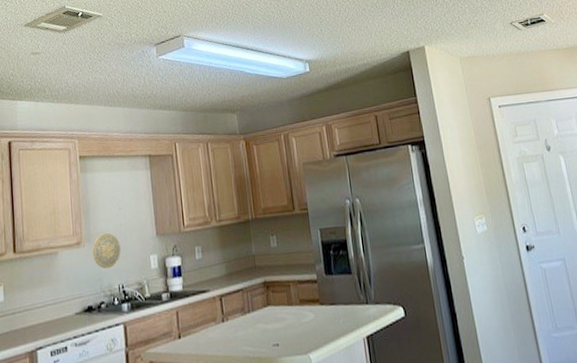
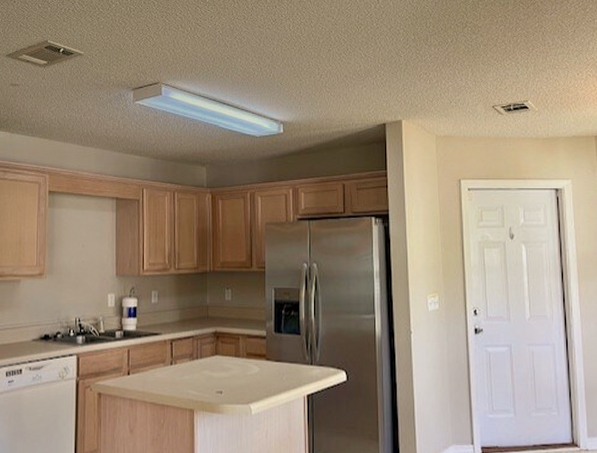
decorative plate: present [92,232,121,269] -> none [53,267,81,302]

